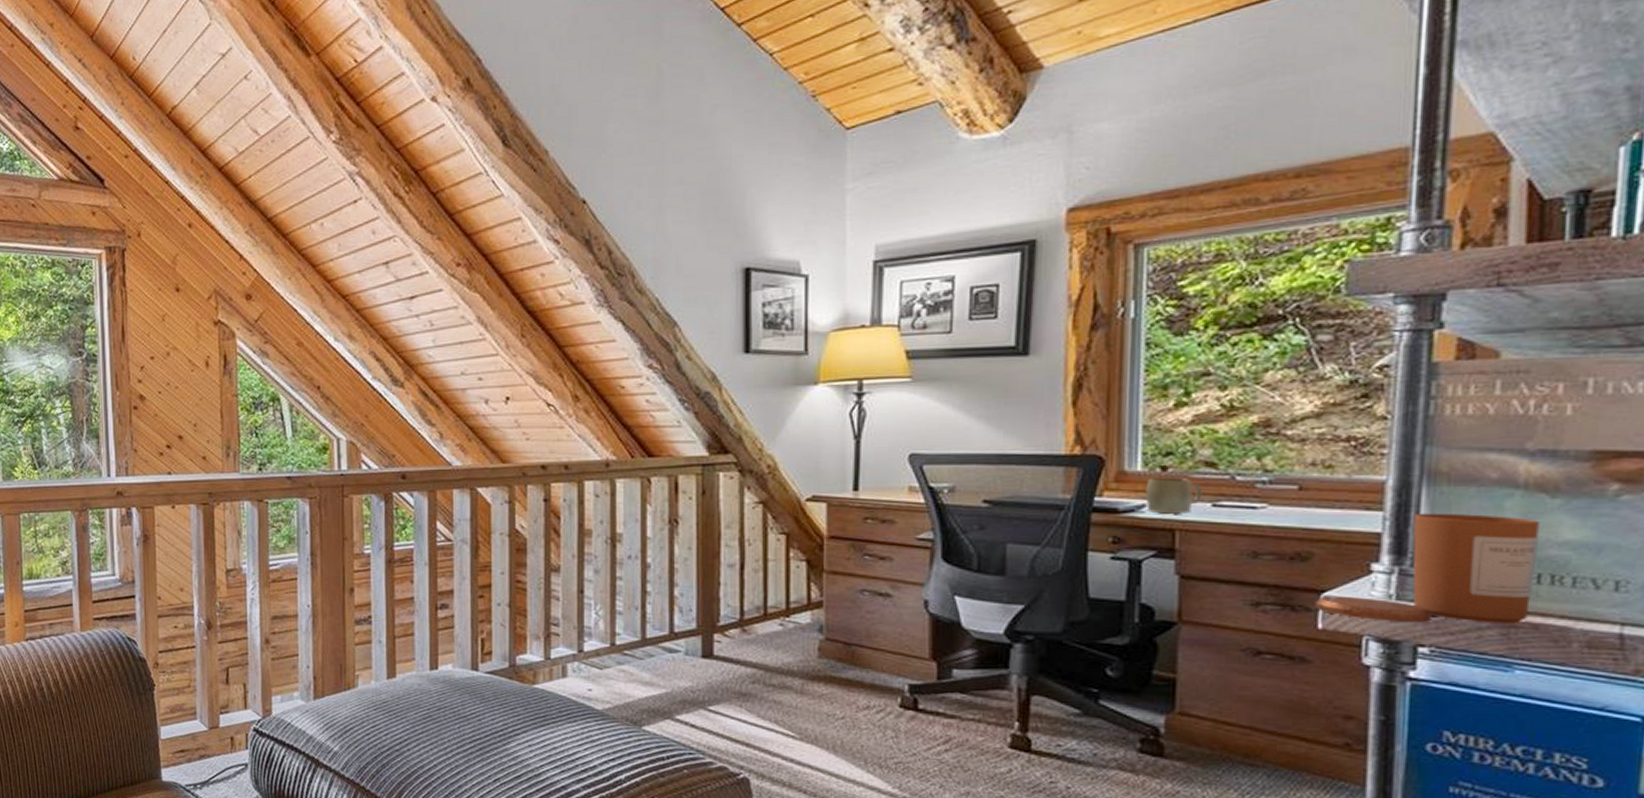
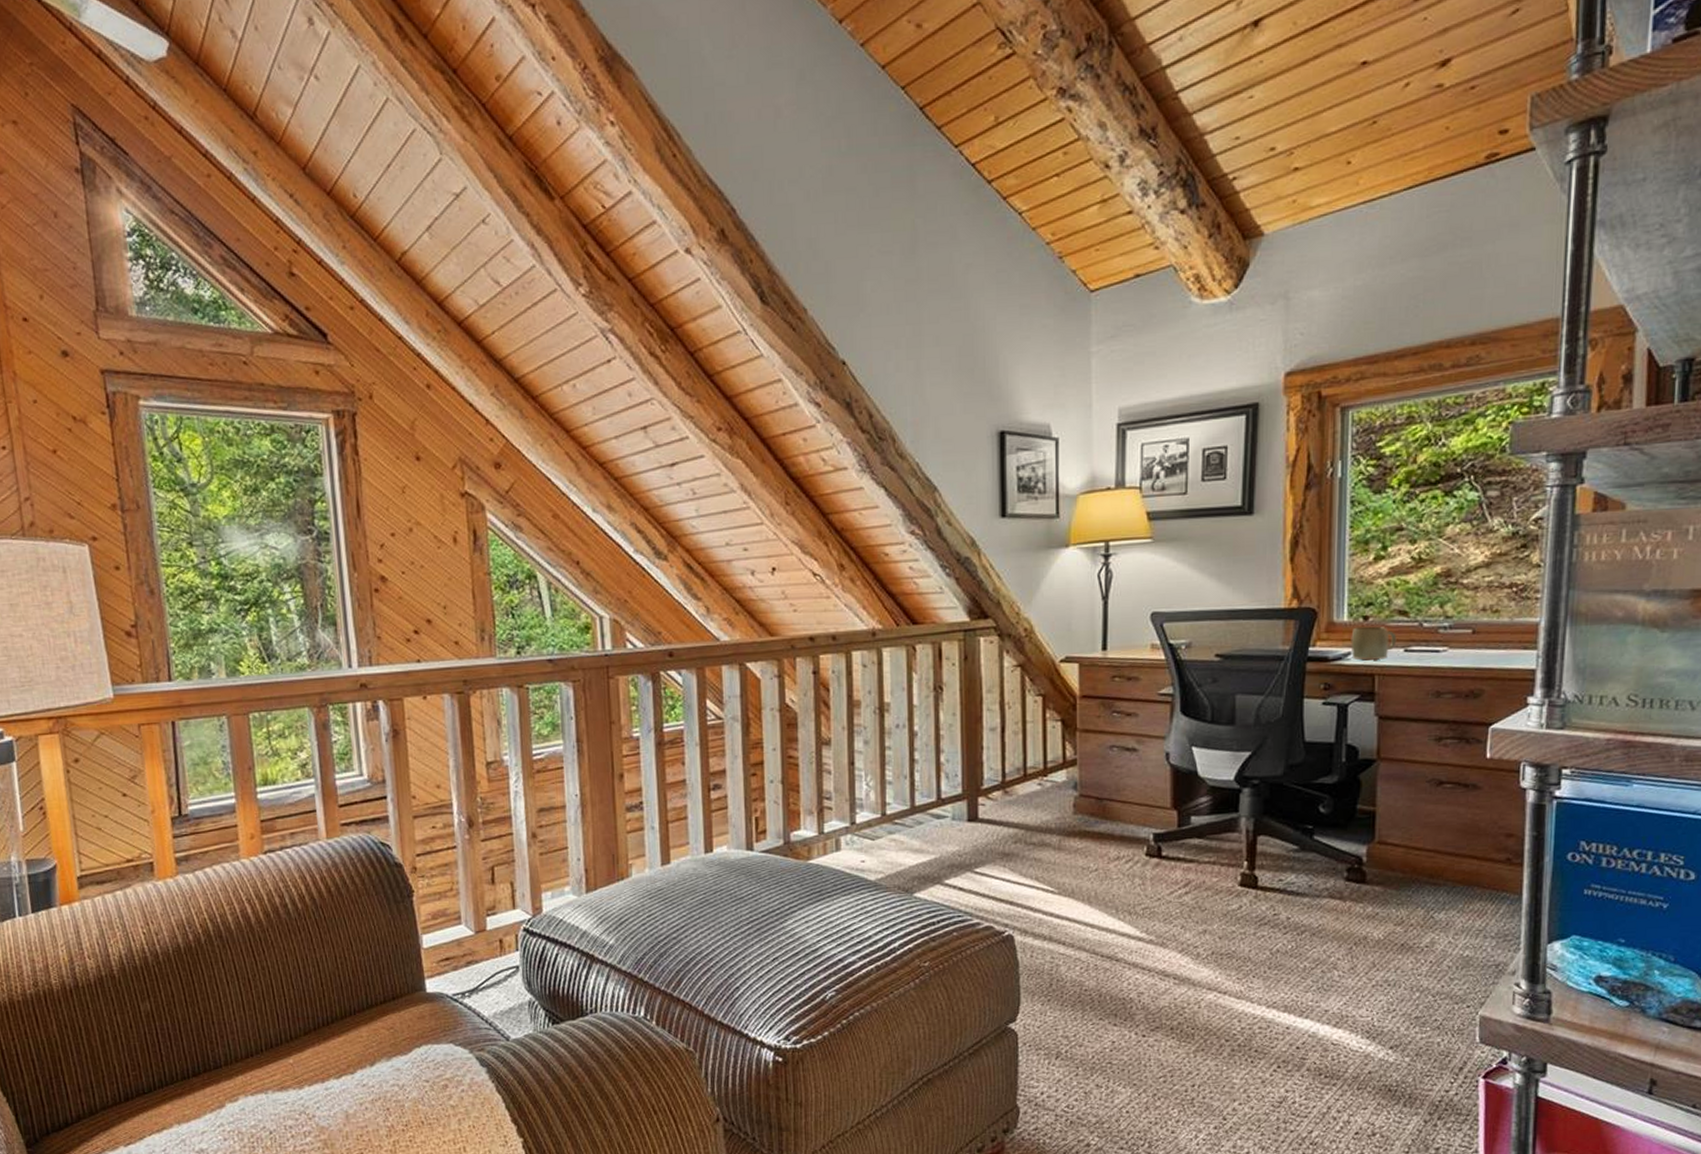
candle: present [1314,513,1540,623] -> none [1484,649,1653,749]

